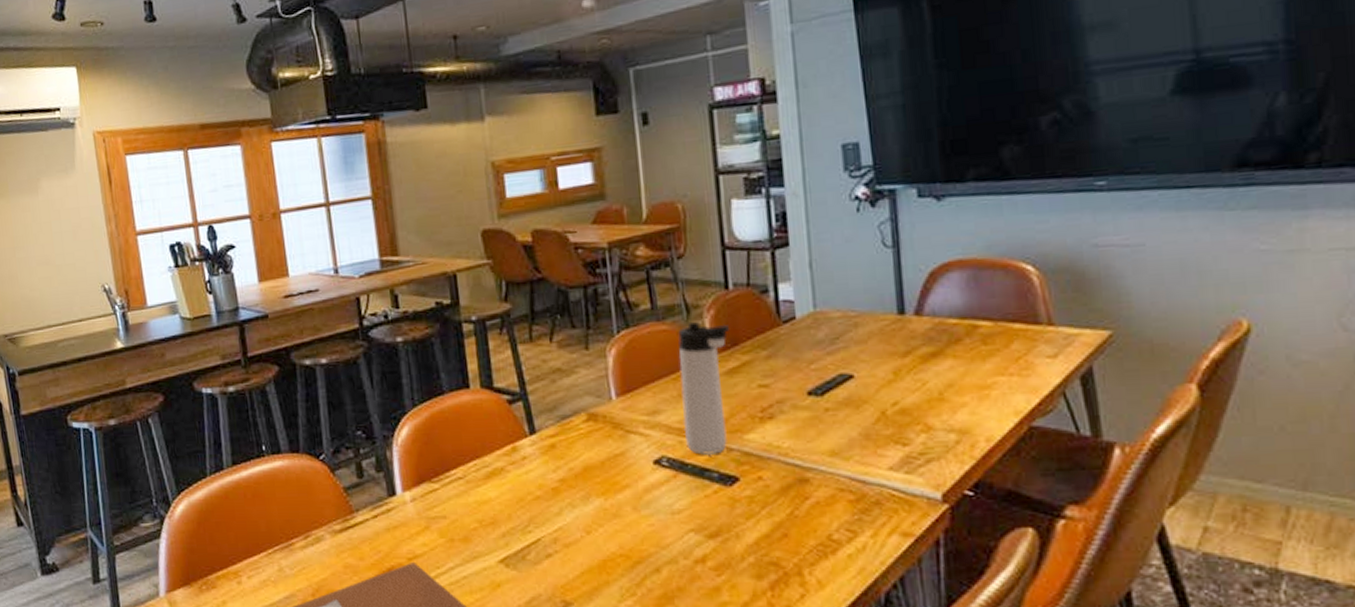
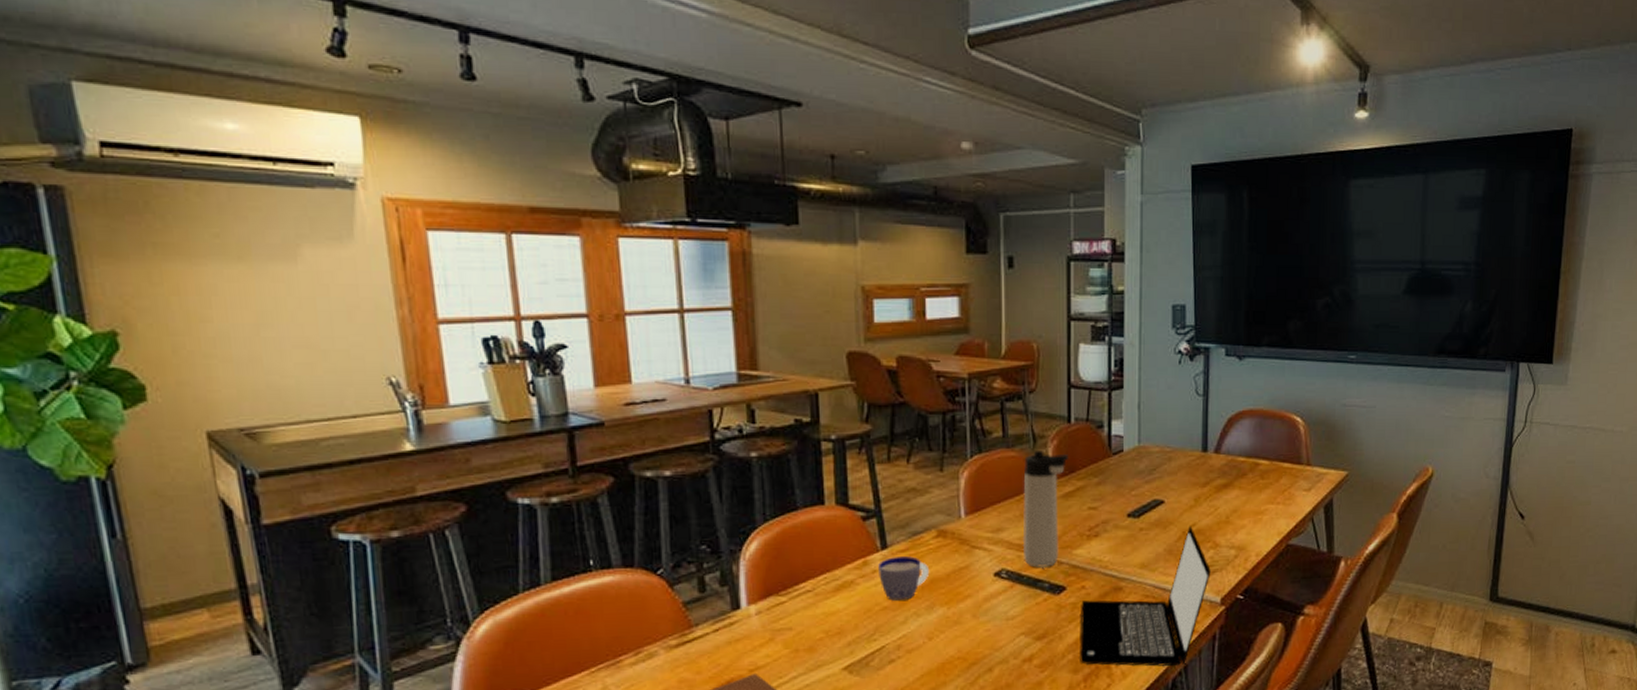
cup: none [528,442,582,490] -> present [878,556,930,601]
laptop computer: none [759,405,925,577] -> present [1080,526,1211,667]

